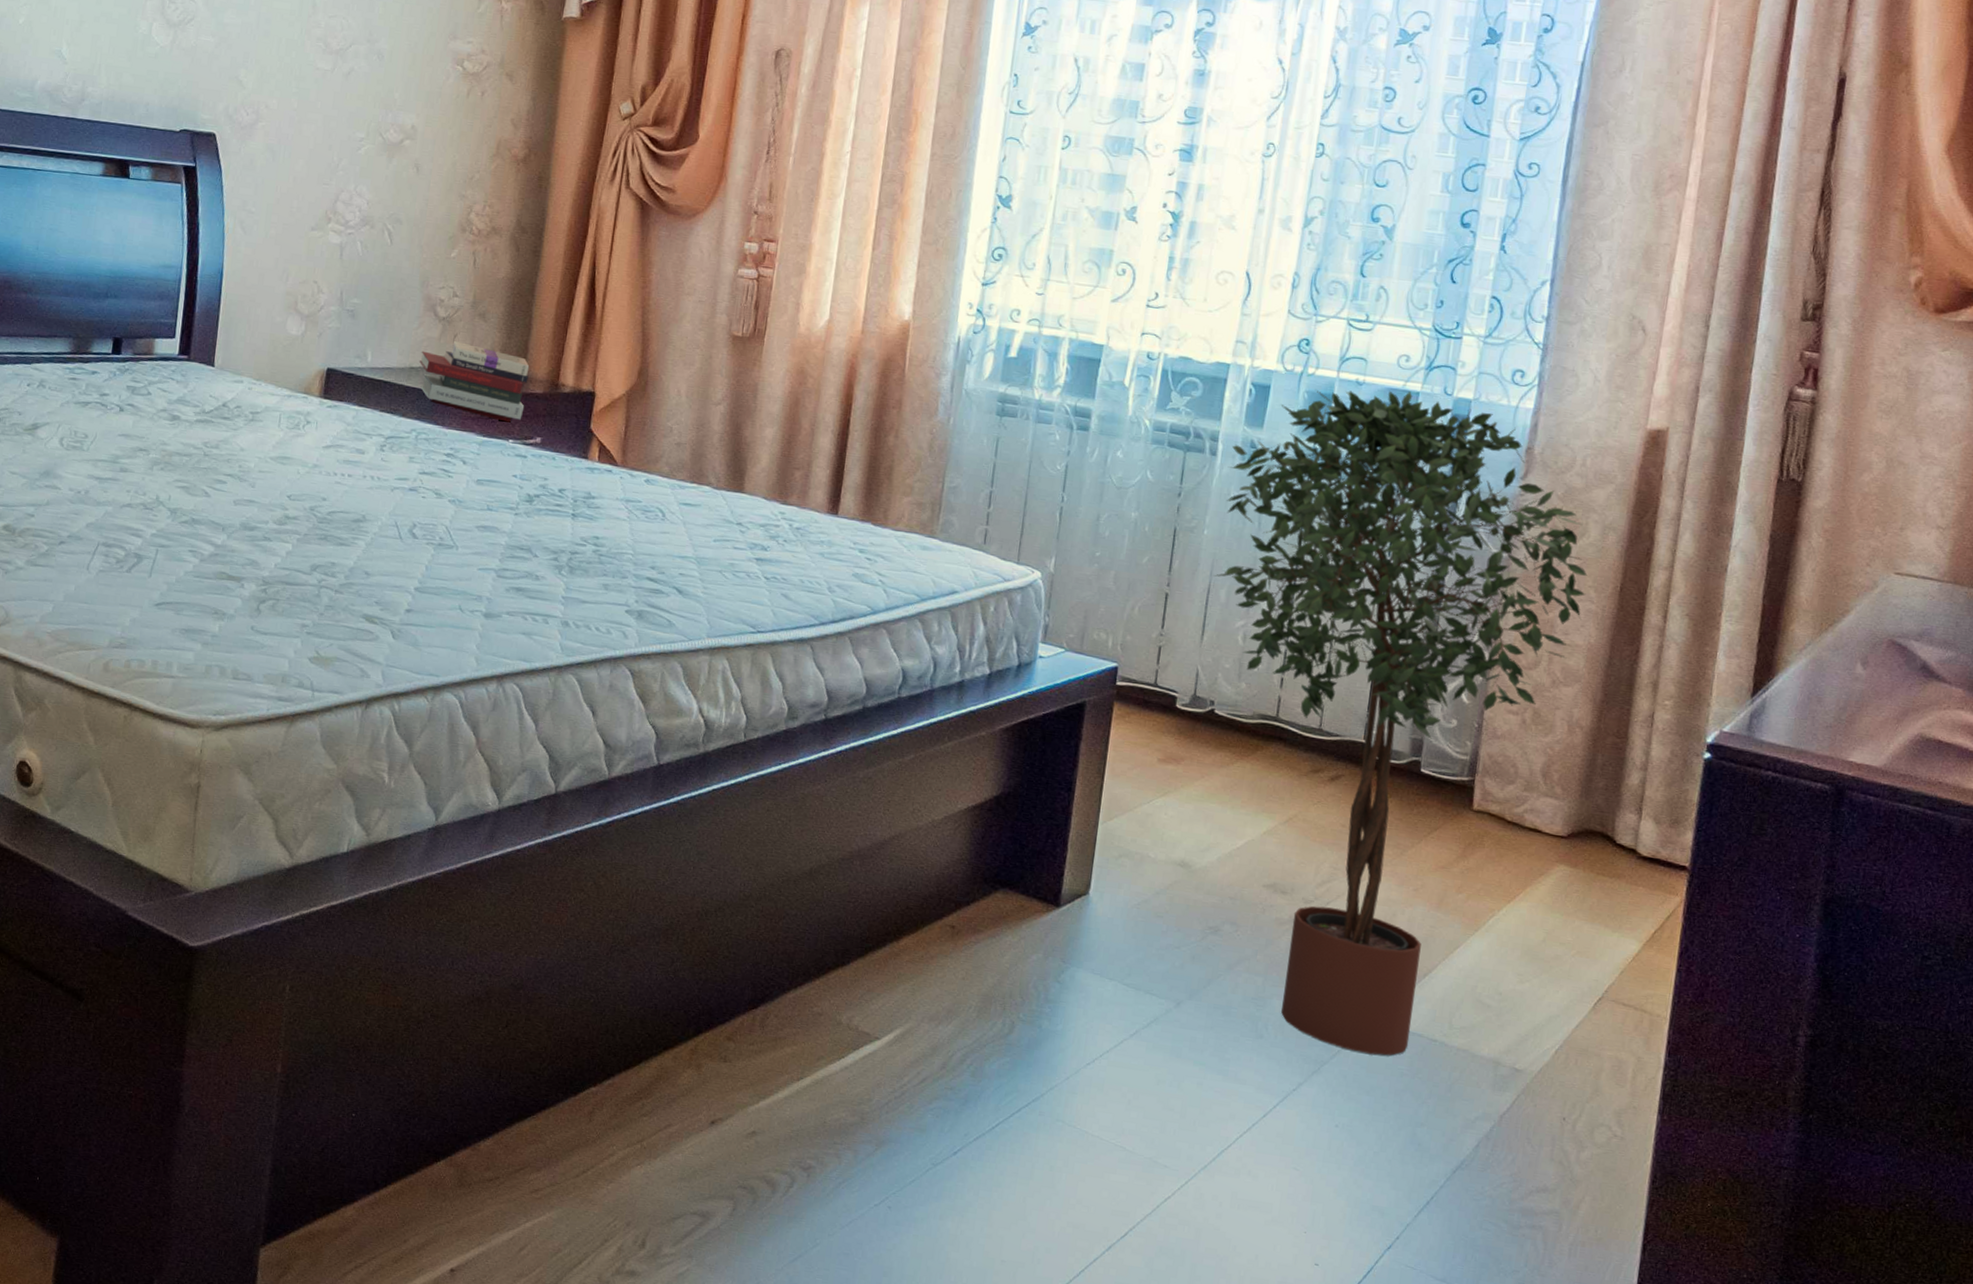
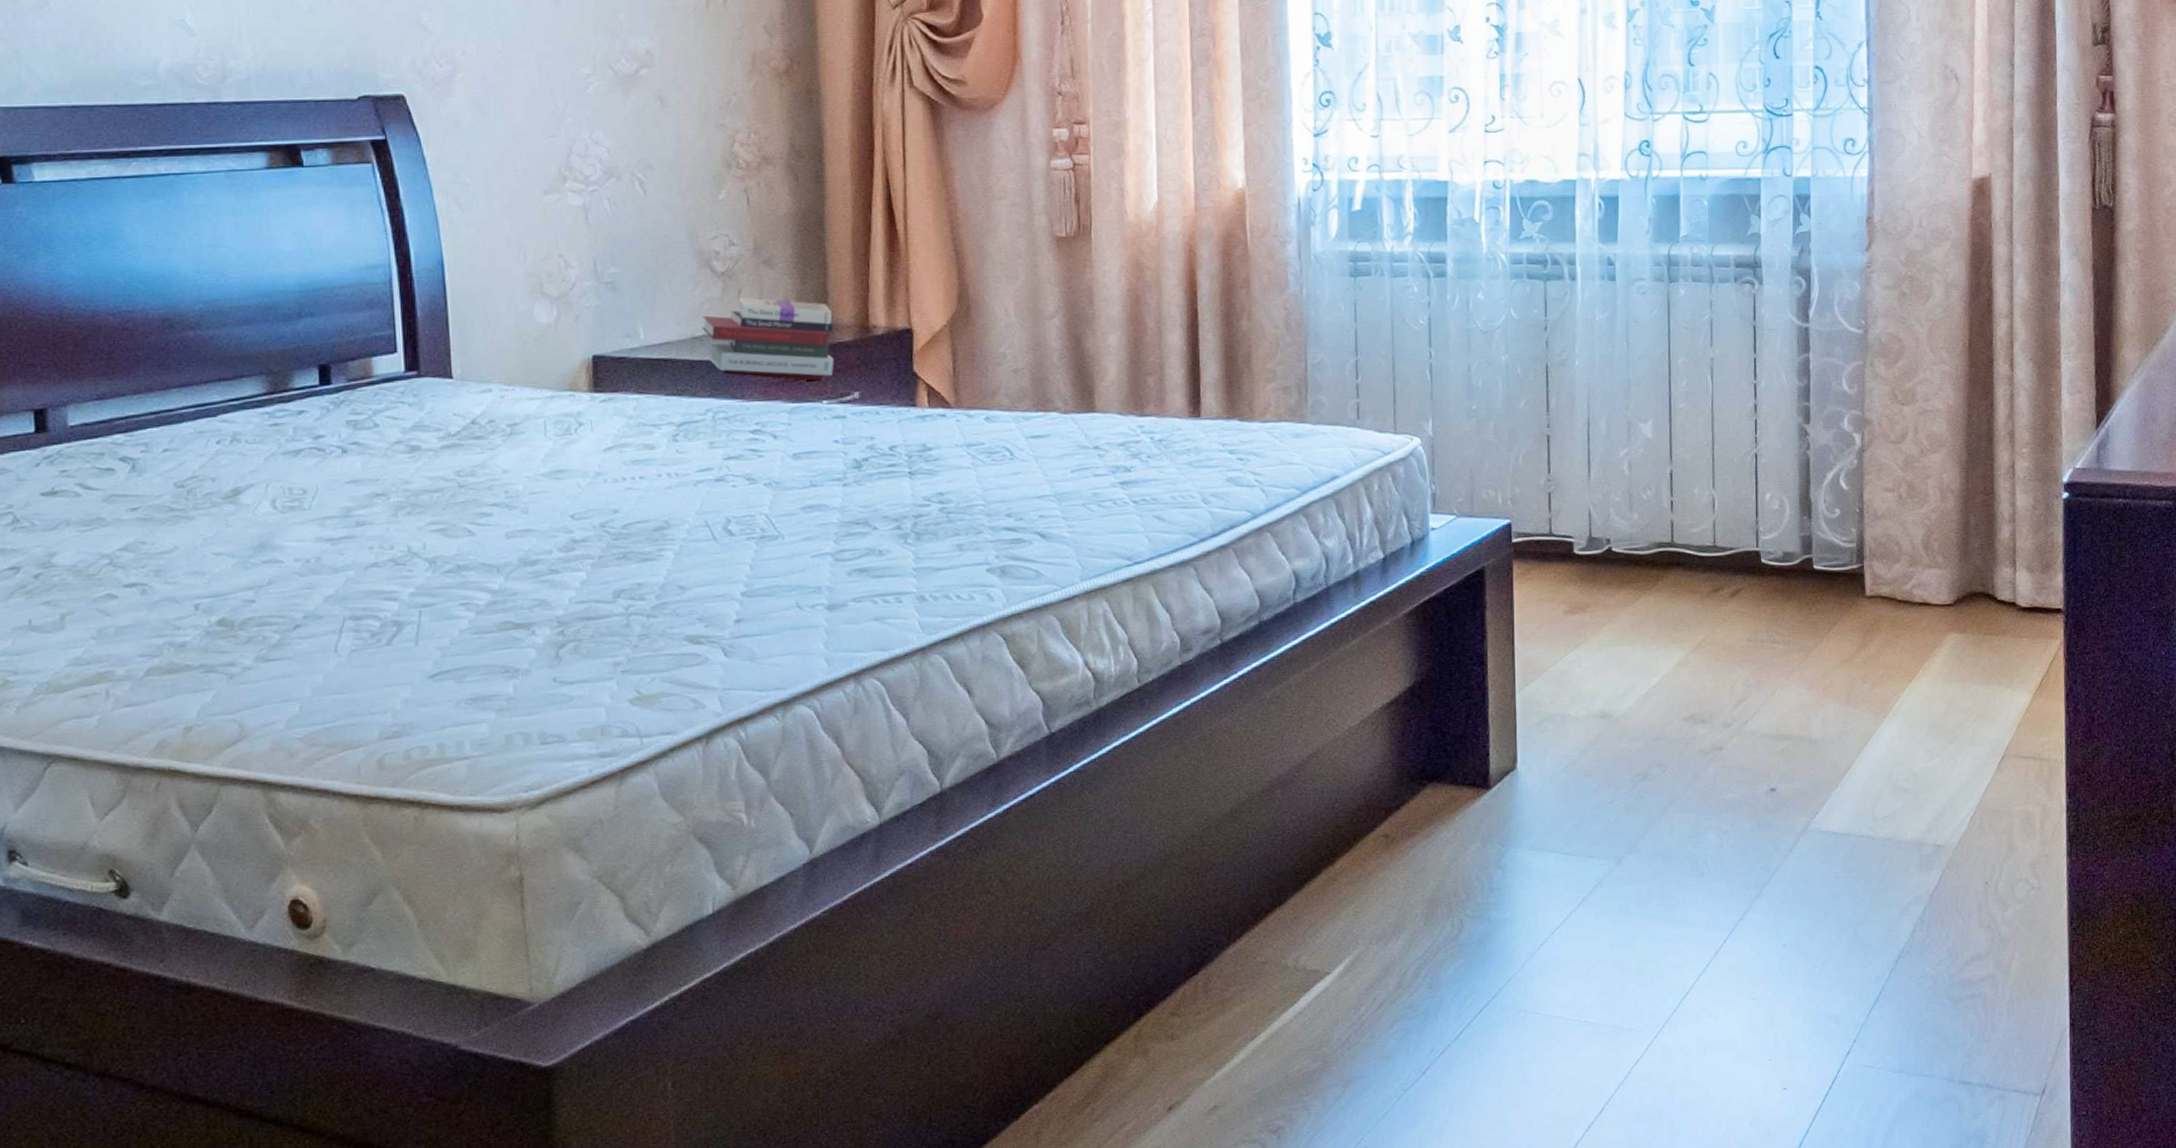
potted tree: present [1214,390,1588,1055] -> none [1590,179,1939,866]

